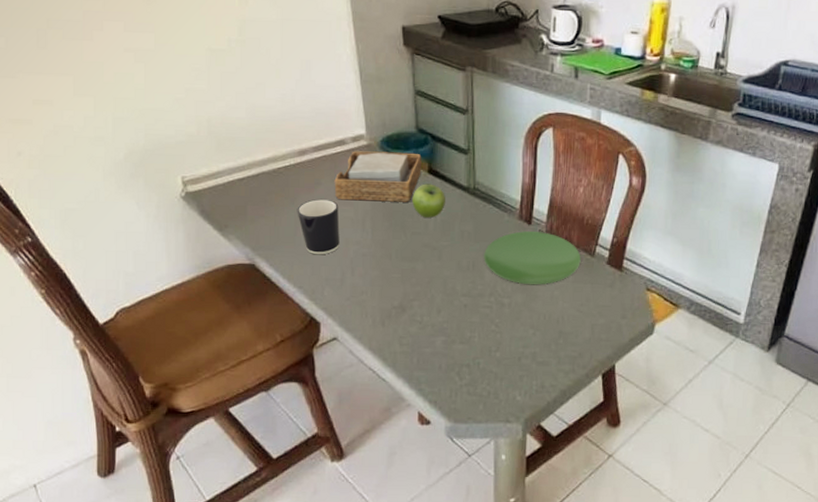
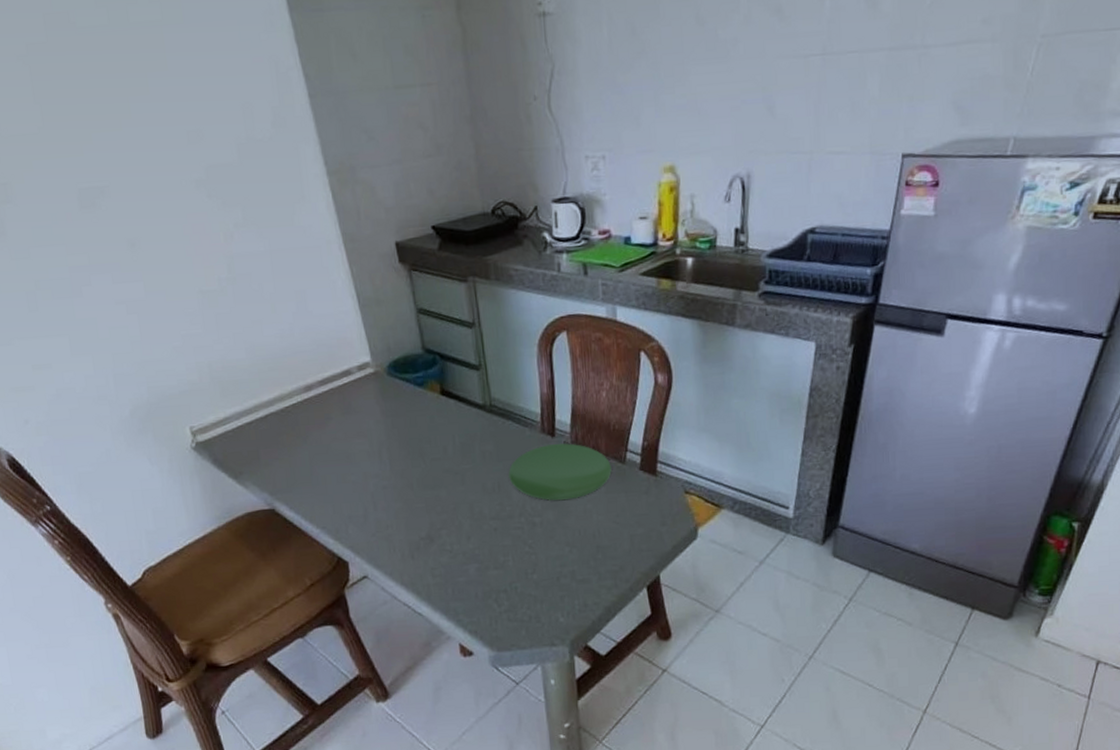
mug: present [297,198,340,255] -> none [310,433,358,493]
napkin holder: present [334,151,422,202] -> none [344,375,434,433]
fruit: present [412,184,445,218] -> none [427,405,462,442]

